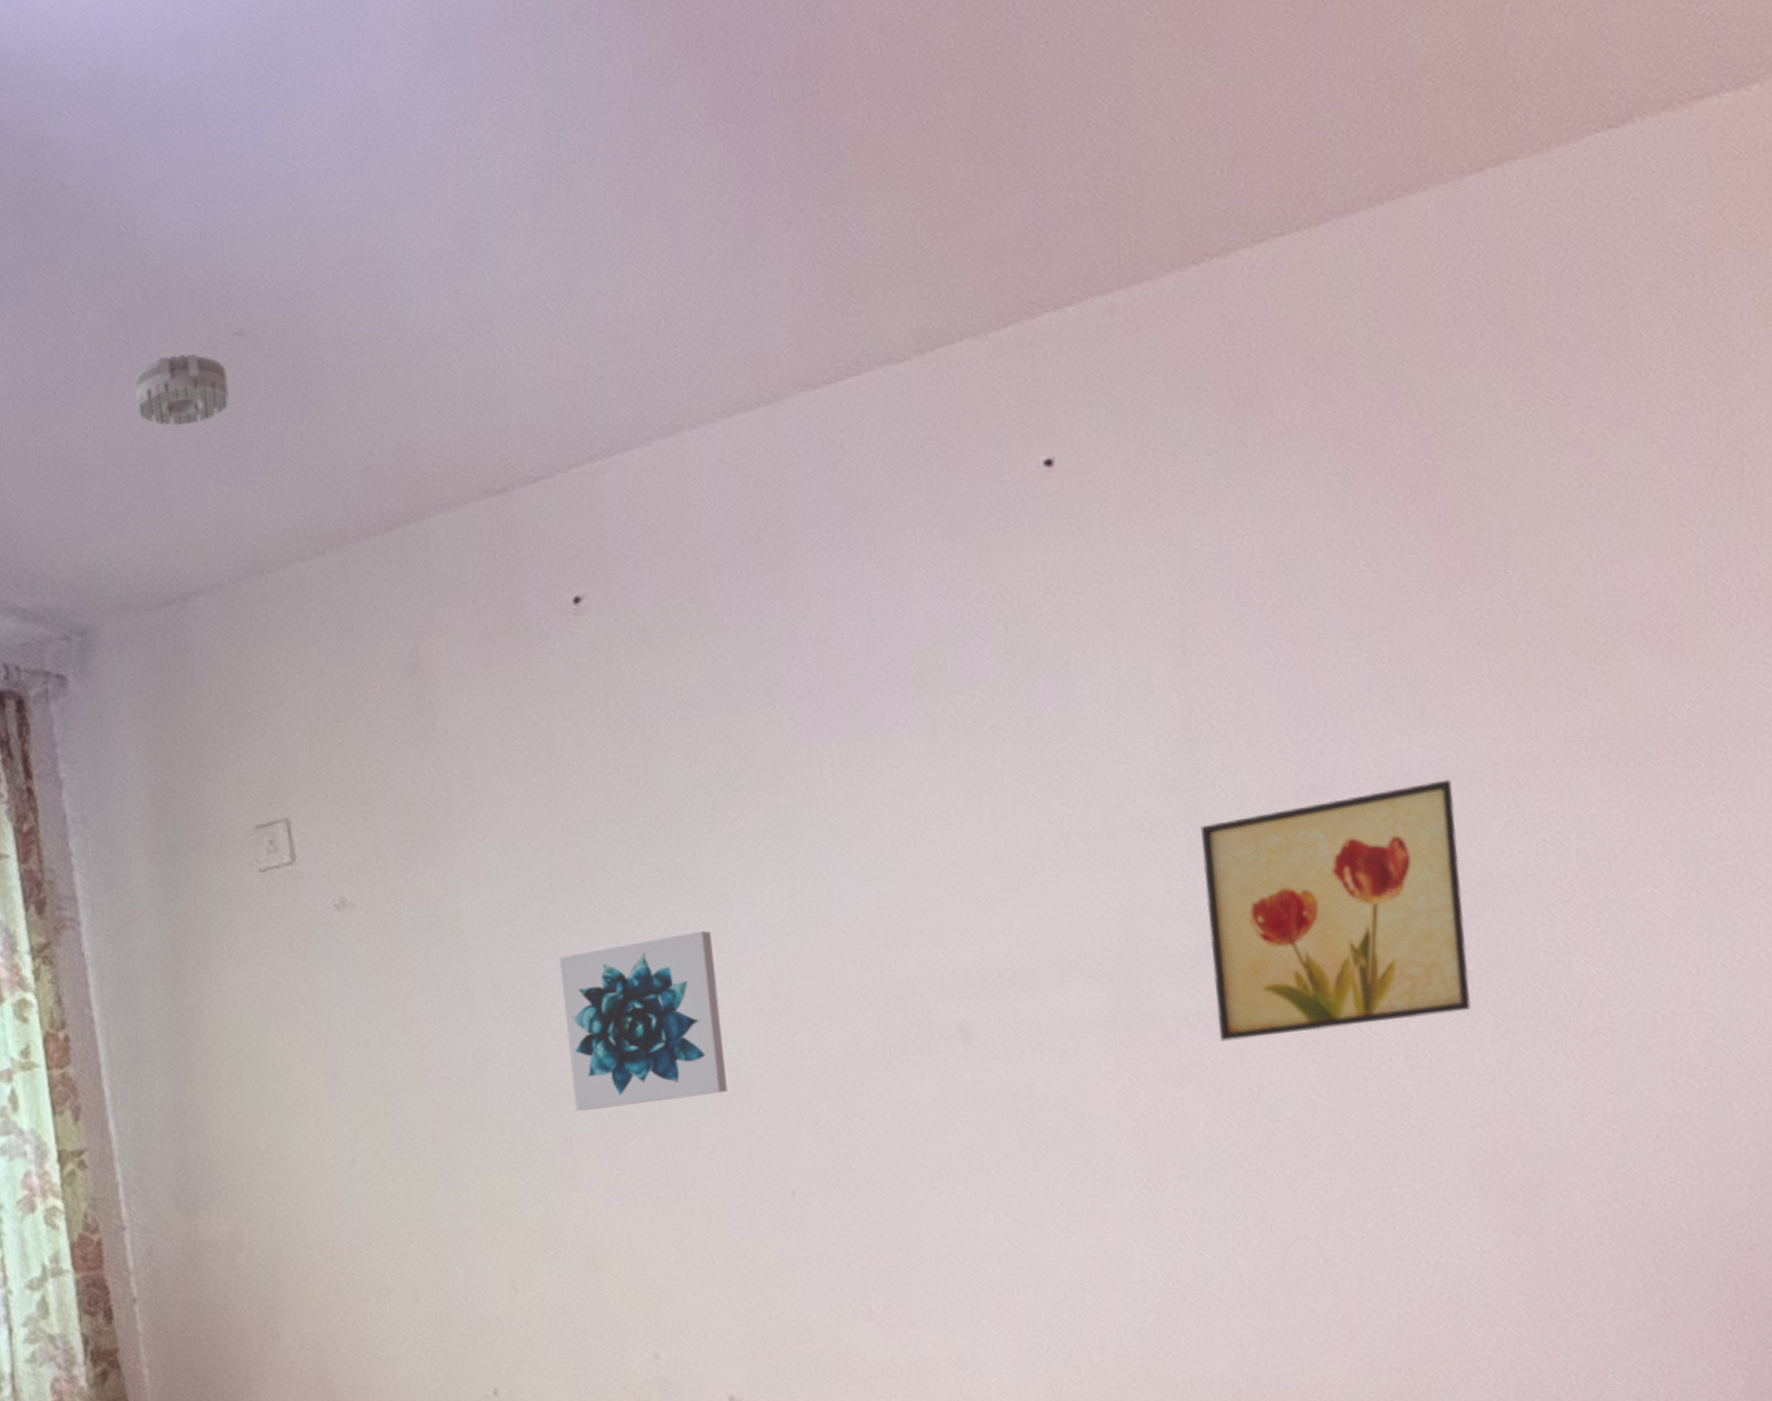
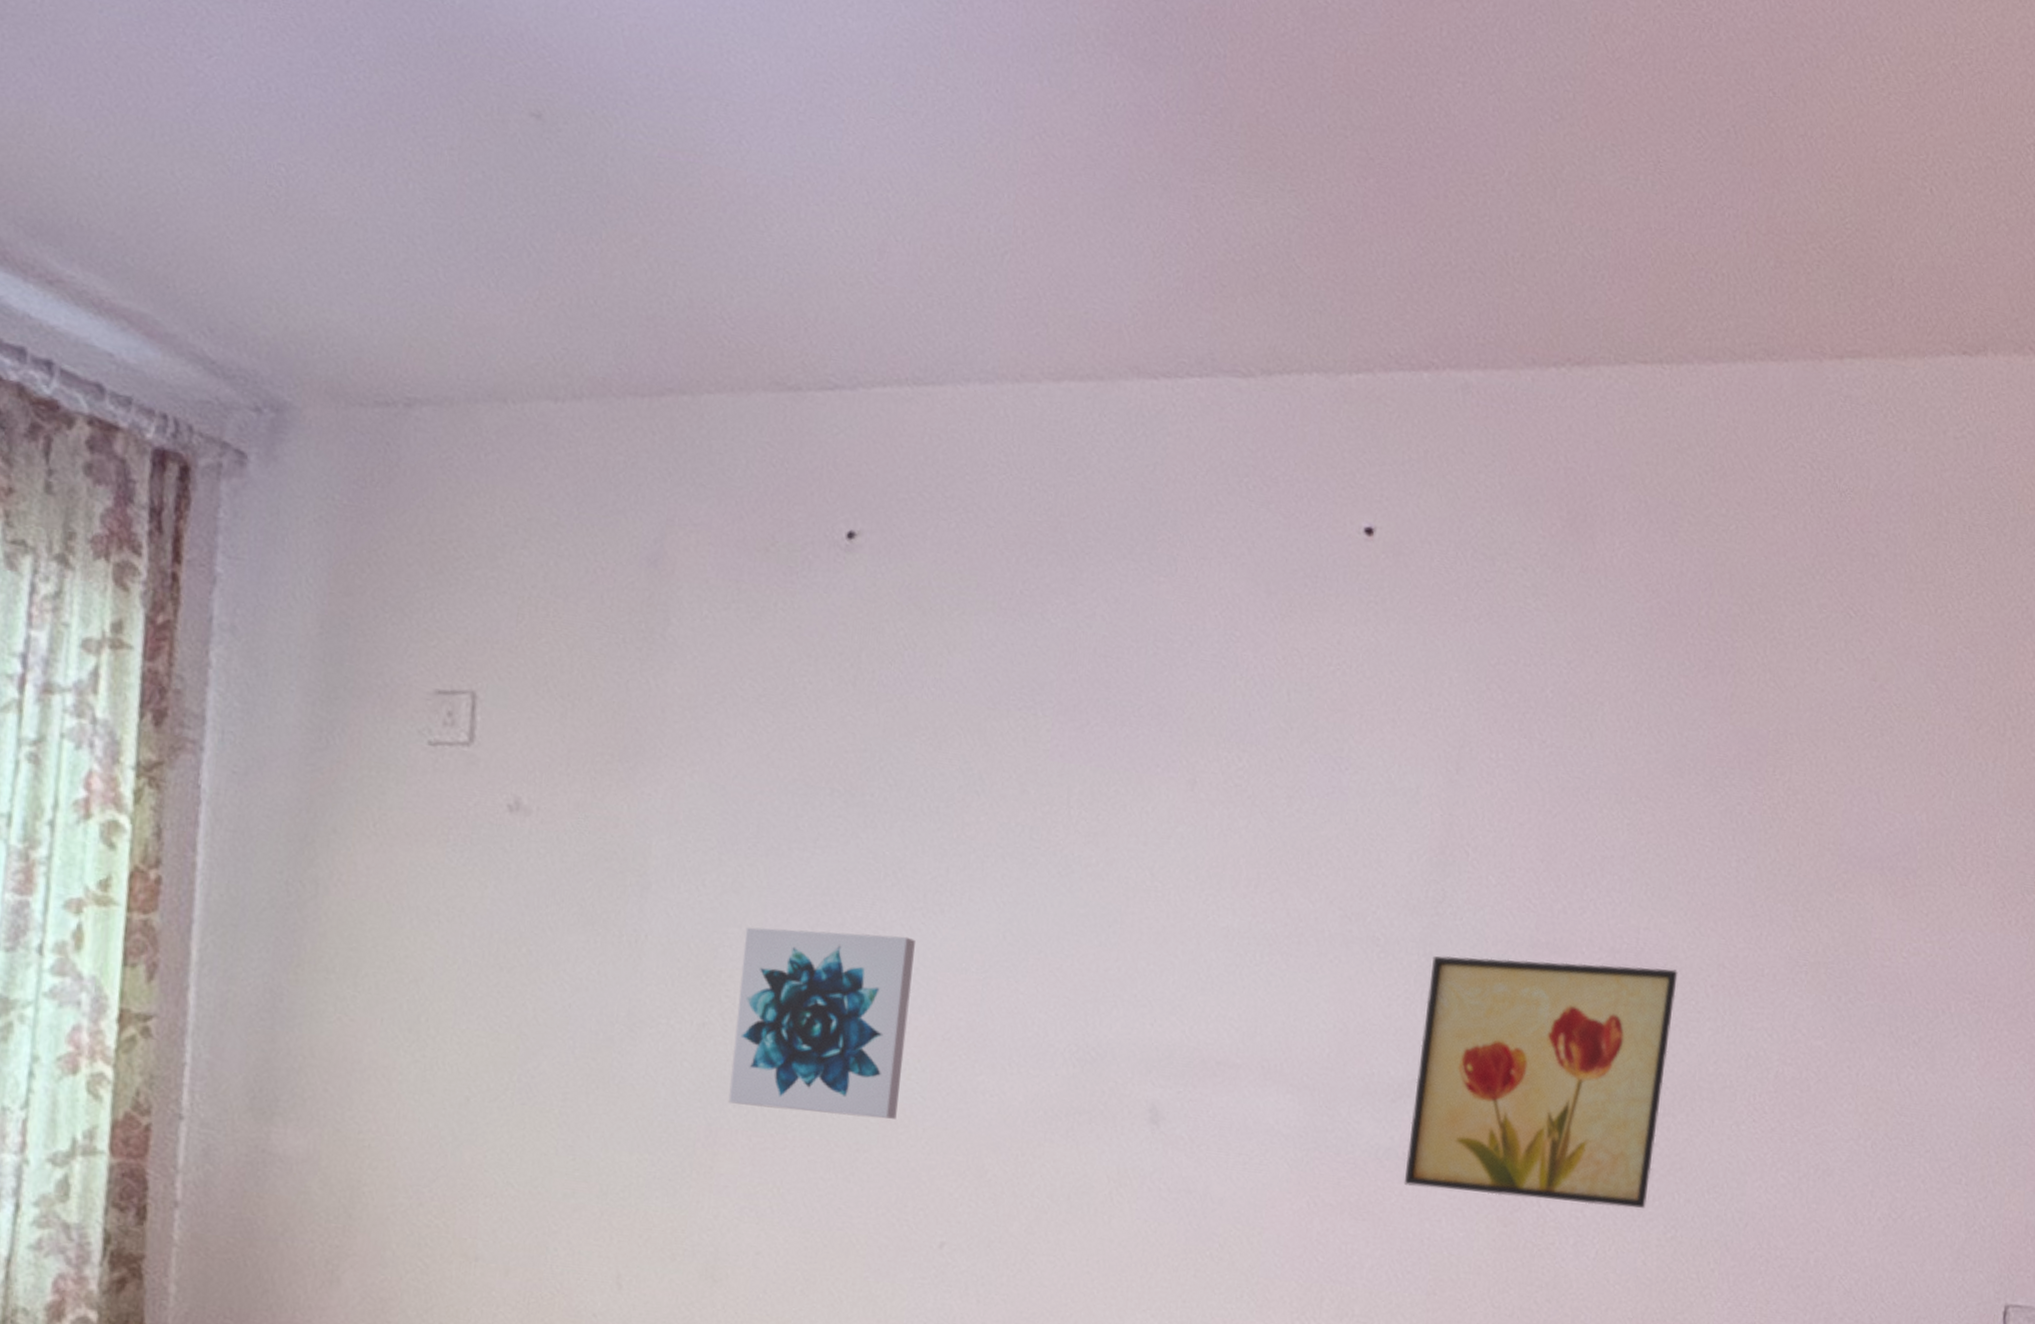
smoke detector: present [134,353,230,427] -> none [398,114,513,205]

